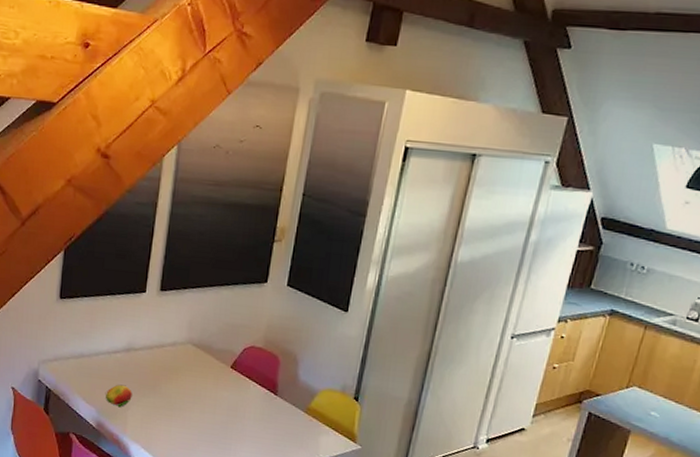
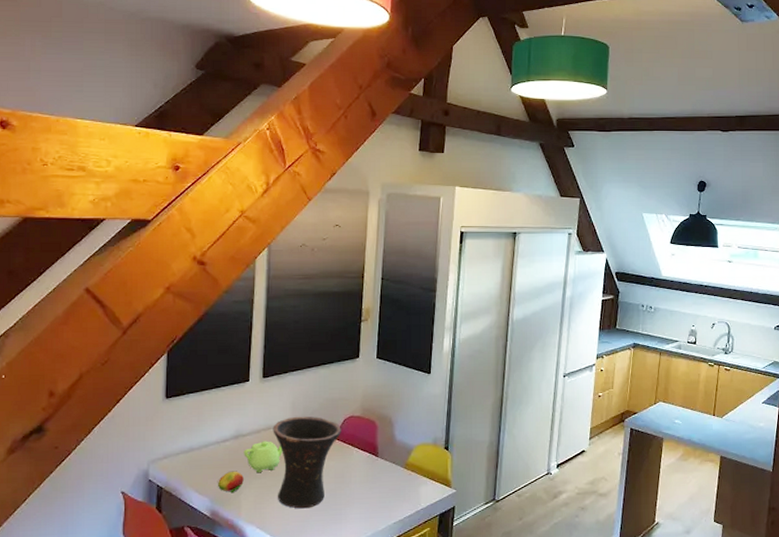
teapot: none [134,358,175,392] -> present [244,441,283,473]
vase: none [166,338,240,437] -> present [273,416,341,509]

